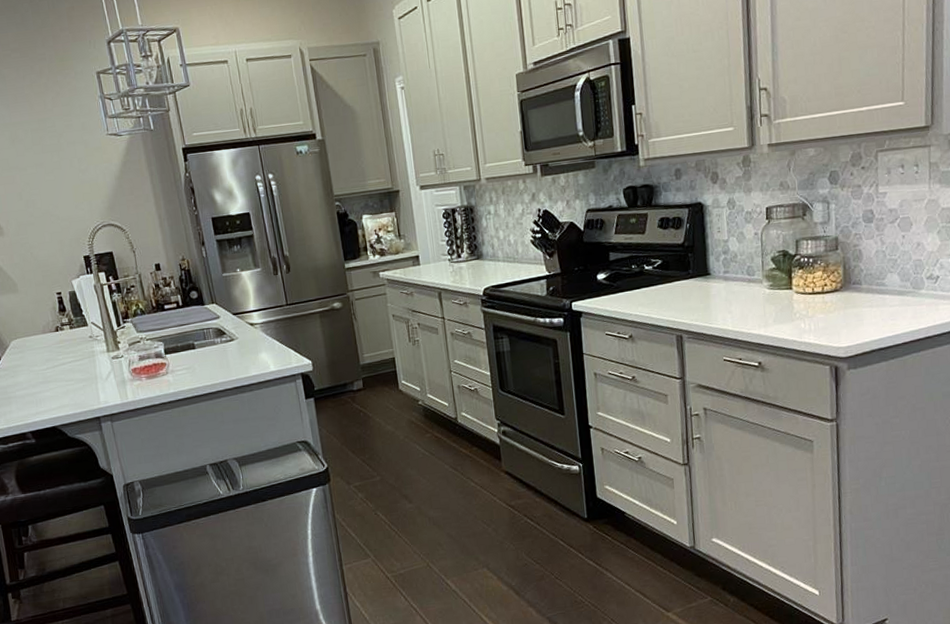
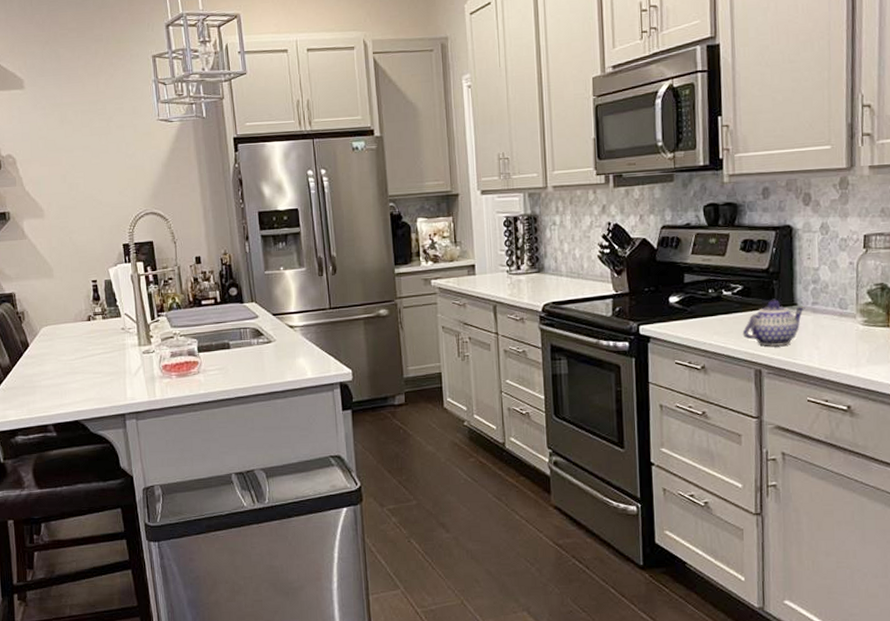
teapot: none [663,271,718,314] -> present [742,300,805,346]

